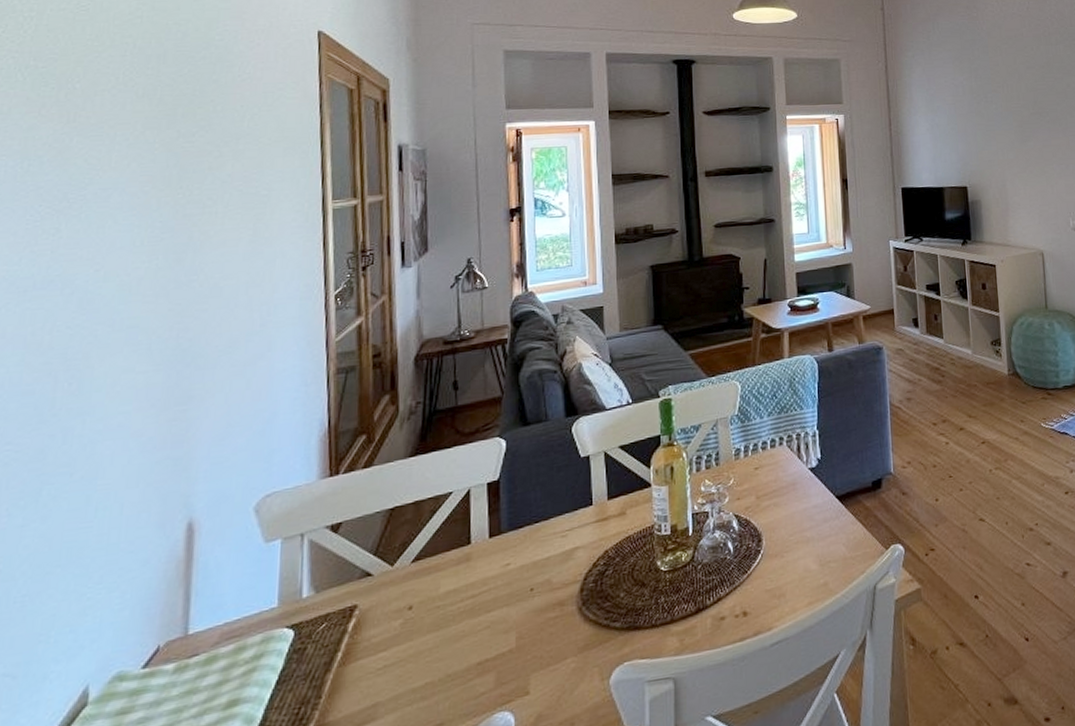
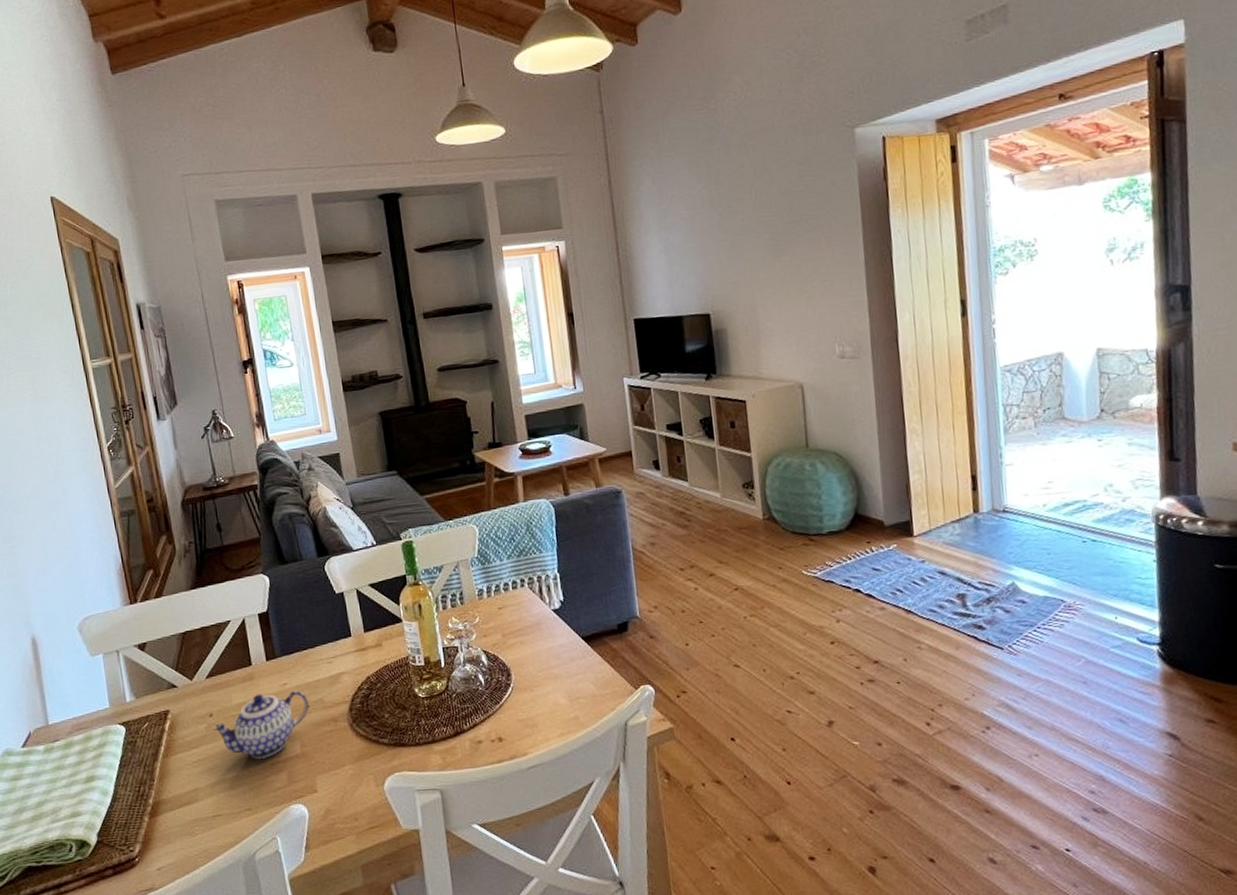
teapot: none [409,571,533,659] -> present [212,690,309,759]

